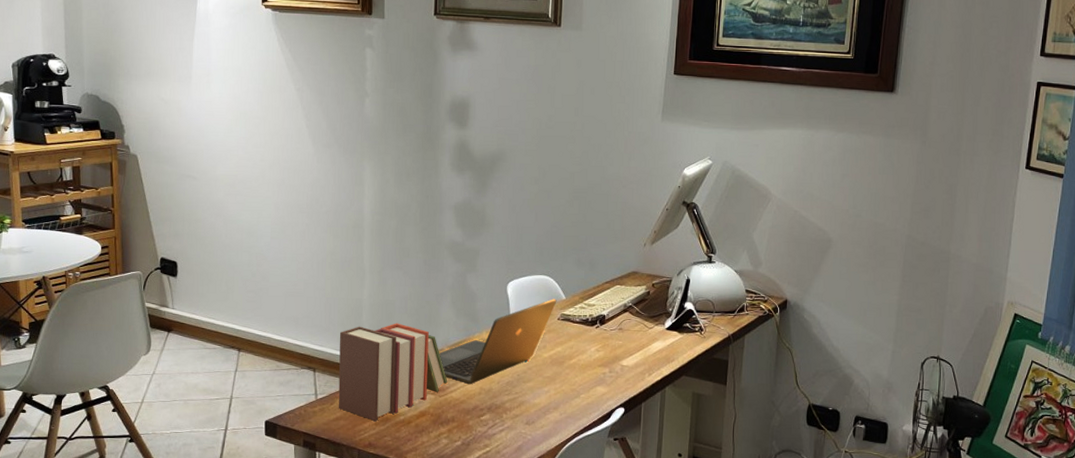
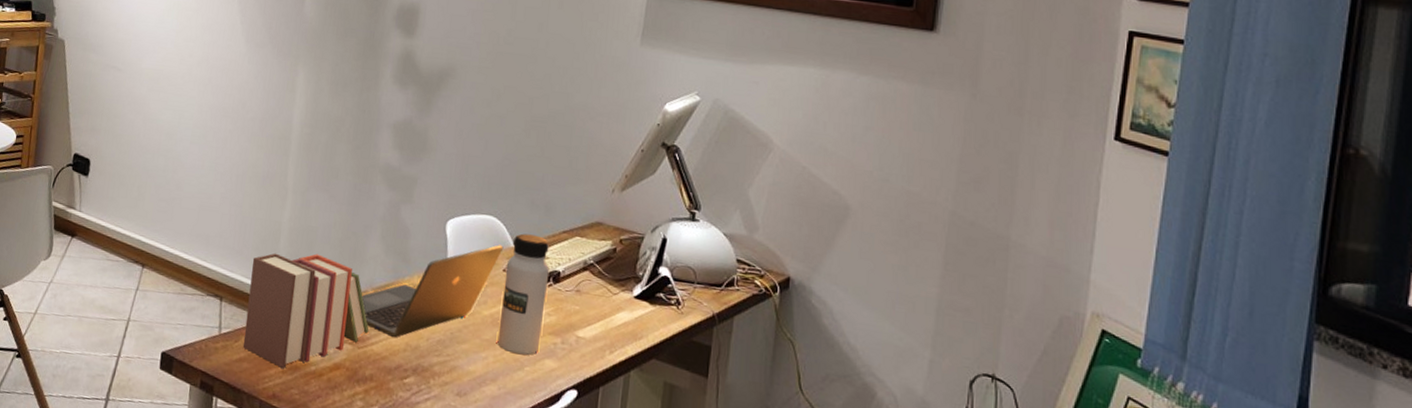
water bottle: none [557,287,596,386] -> present [497,233,550,355]

